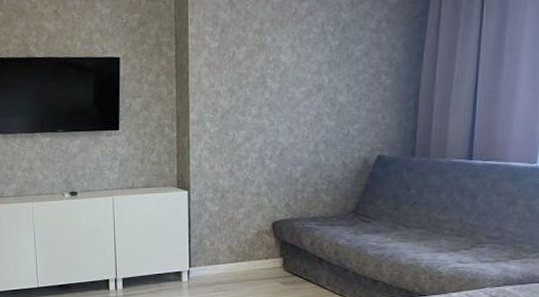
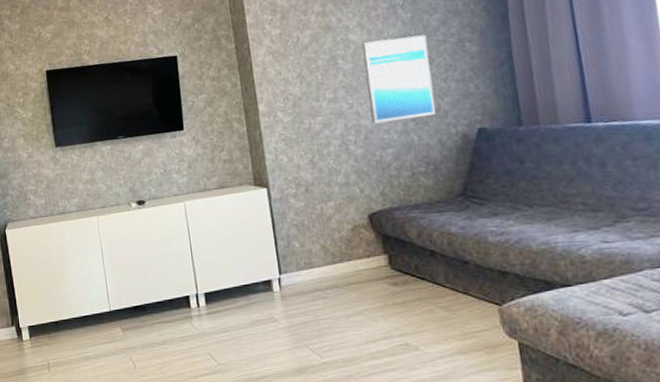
wall art: none [288,63,348,142] -> present [361,34,436,124]

